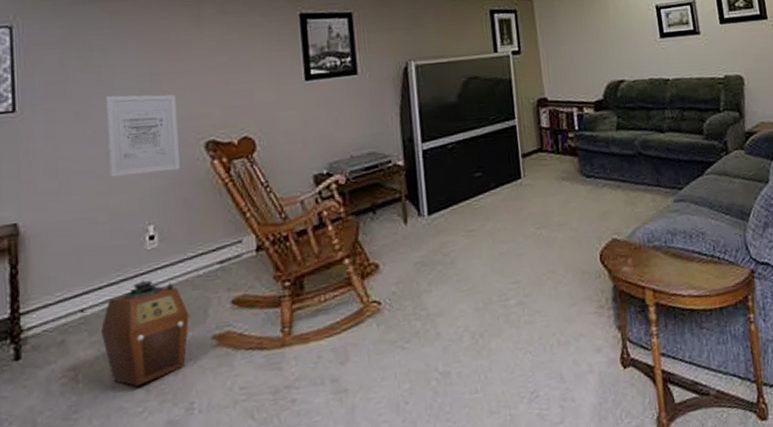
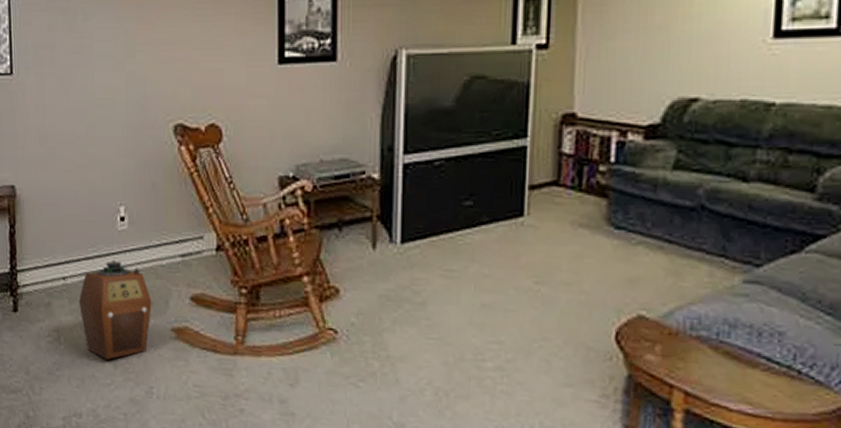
wall art: present [106,94,180,177] -> none [86,64,149,152]

